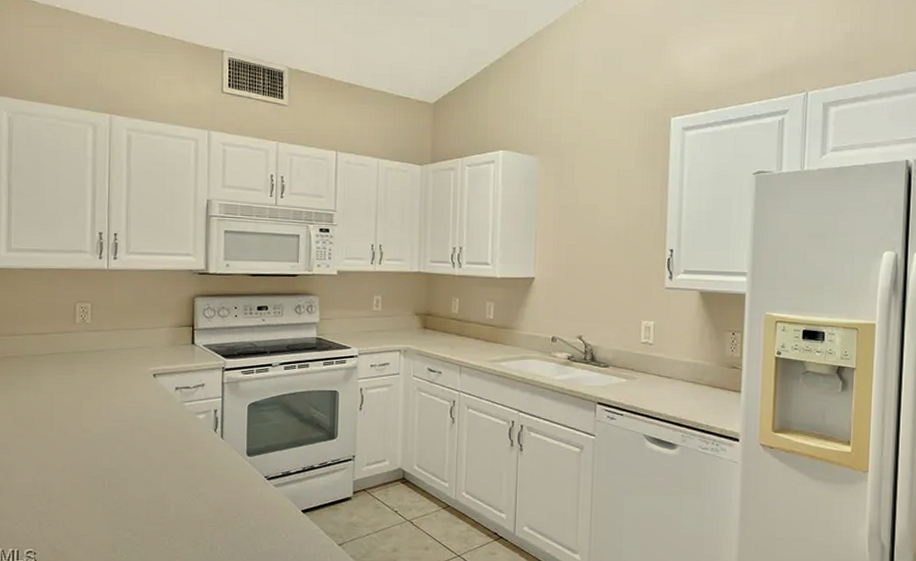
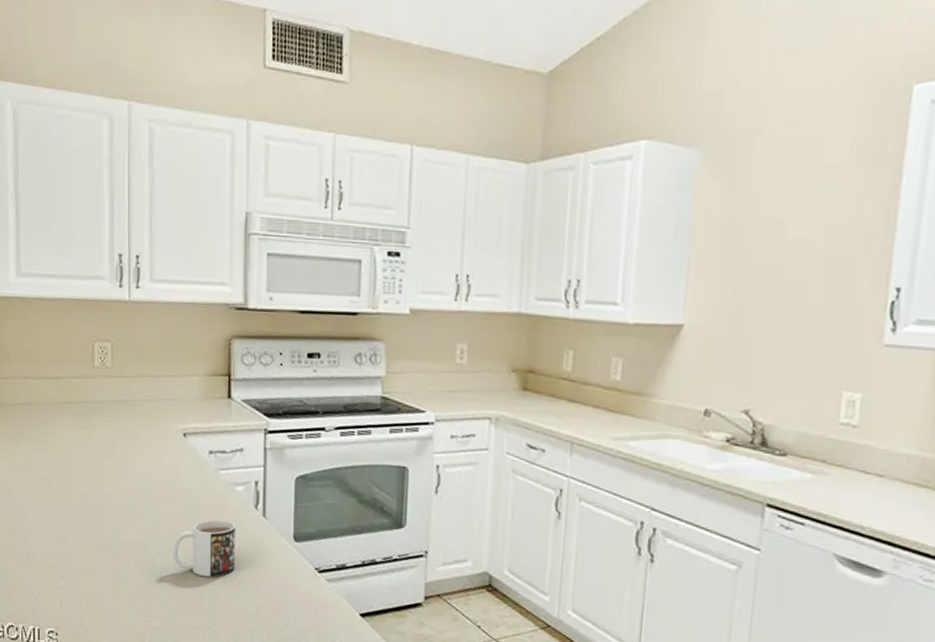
mug: none [142,443,198,491] -> present [172,519,236,577]

